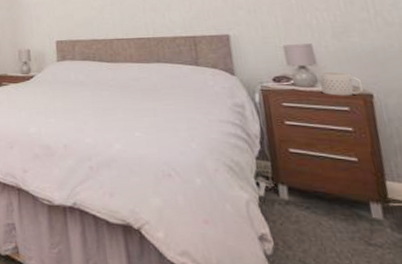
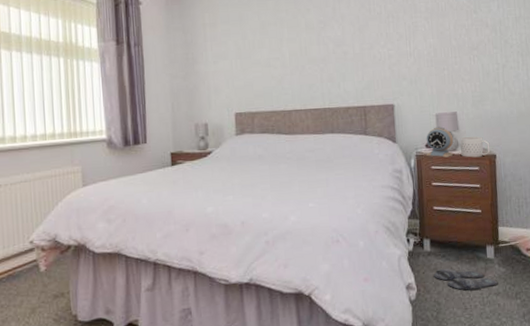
alarm clock: none [272,59,313,94] -> present [426,126,455,158]
slippers: none [295,222,394,256] -> present [433,268,498,291]

